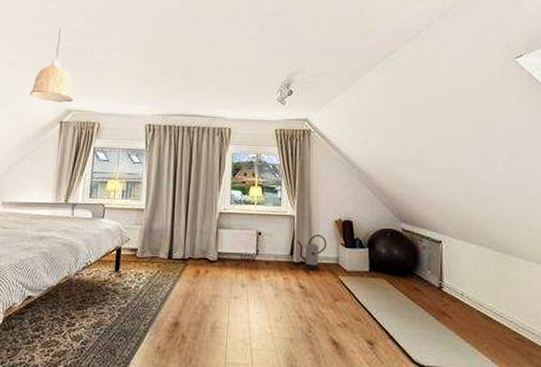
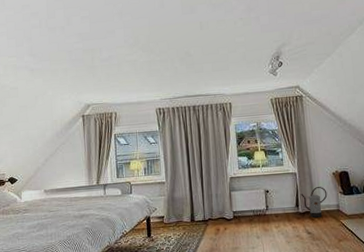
pendant lamp: present [29,28,74,103] -> none [52,33,91,99]

